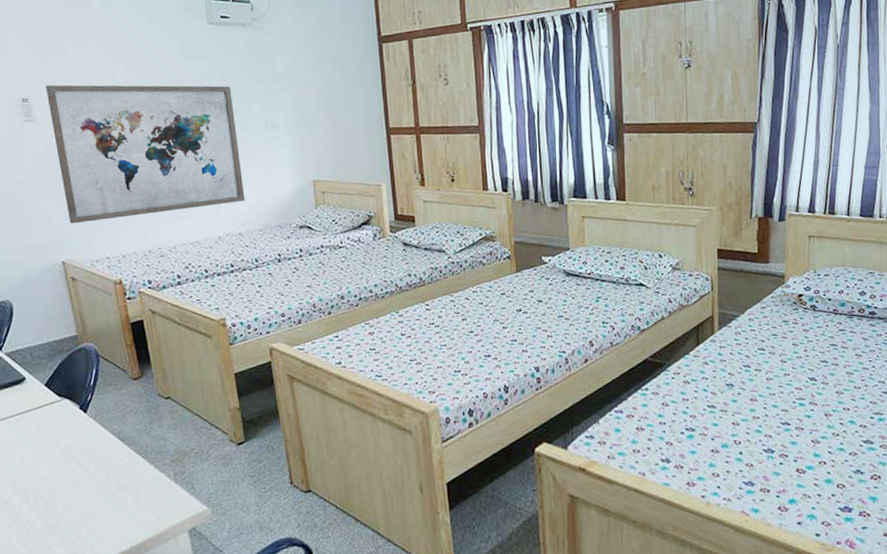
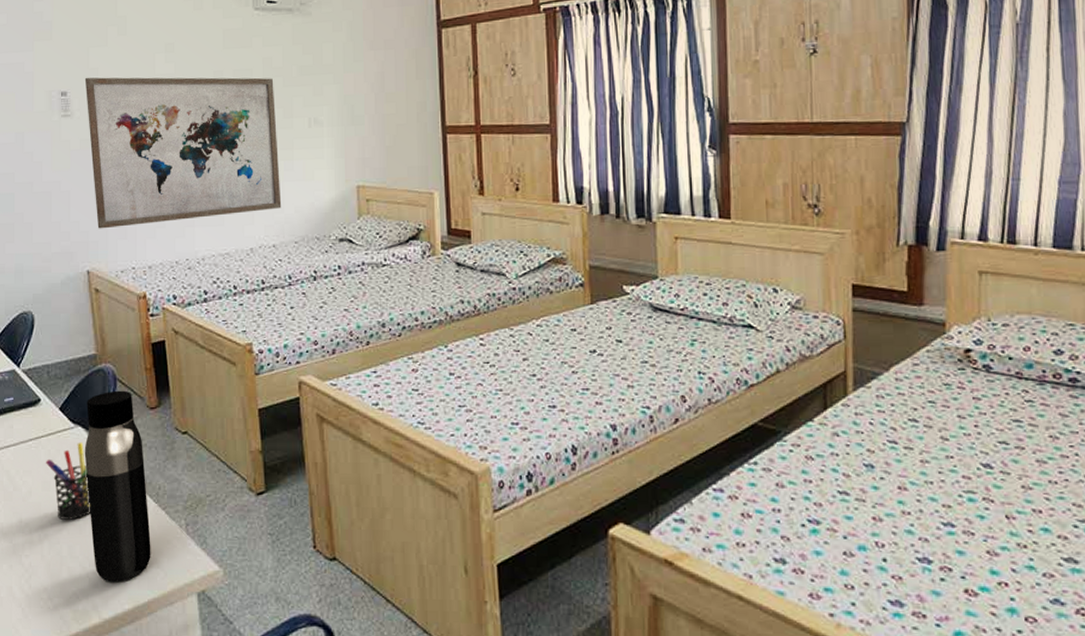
pen holder: none [36,412,84,480] -> present [46,442,91,520]
water bottle: none [71,365,144,529] -> present [84,390,151,583]

